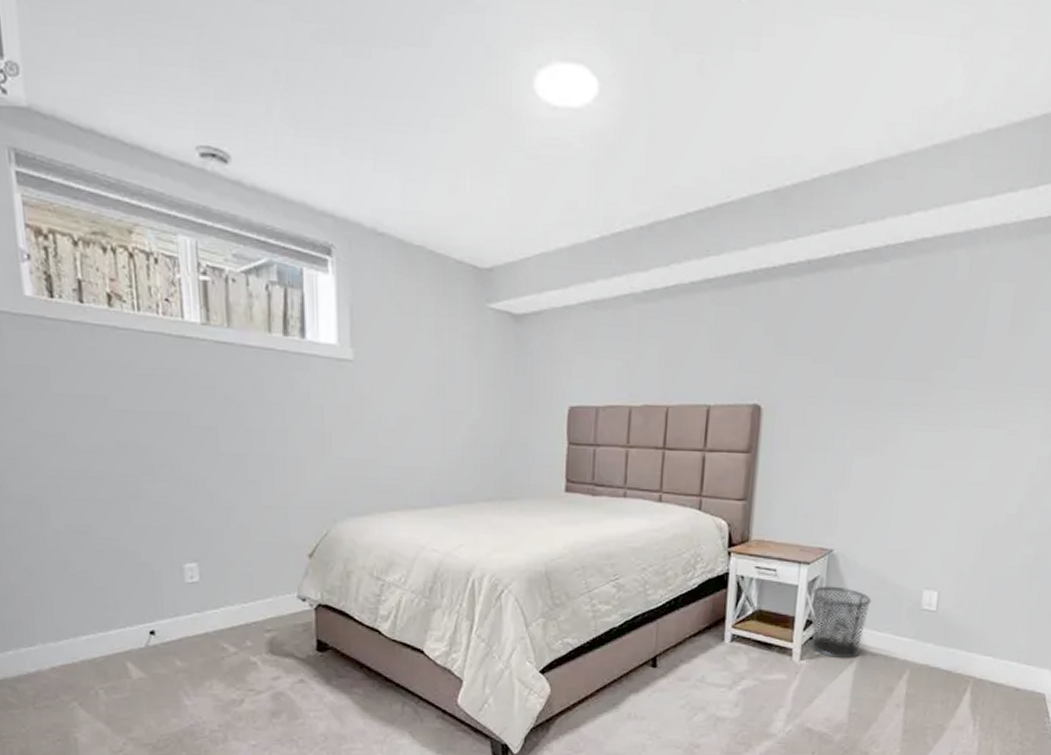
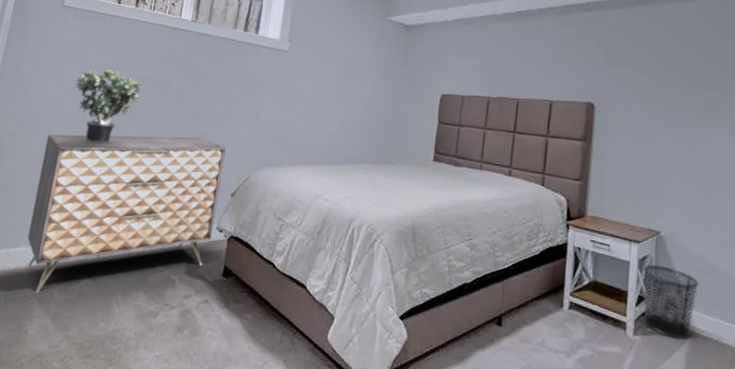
dresser: none [27,487,294,697] -> present [25,134,226,294]
potted plant: none [43,403,152,506] -> present [72,70,143,143]

